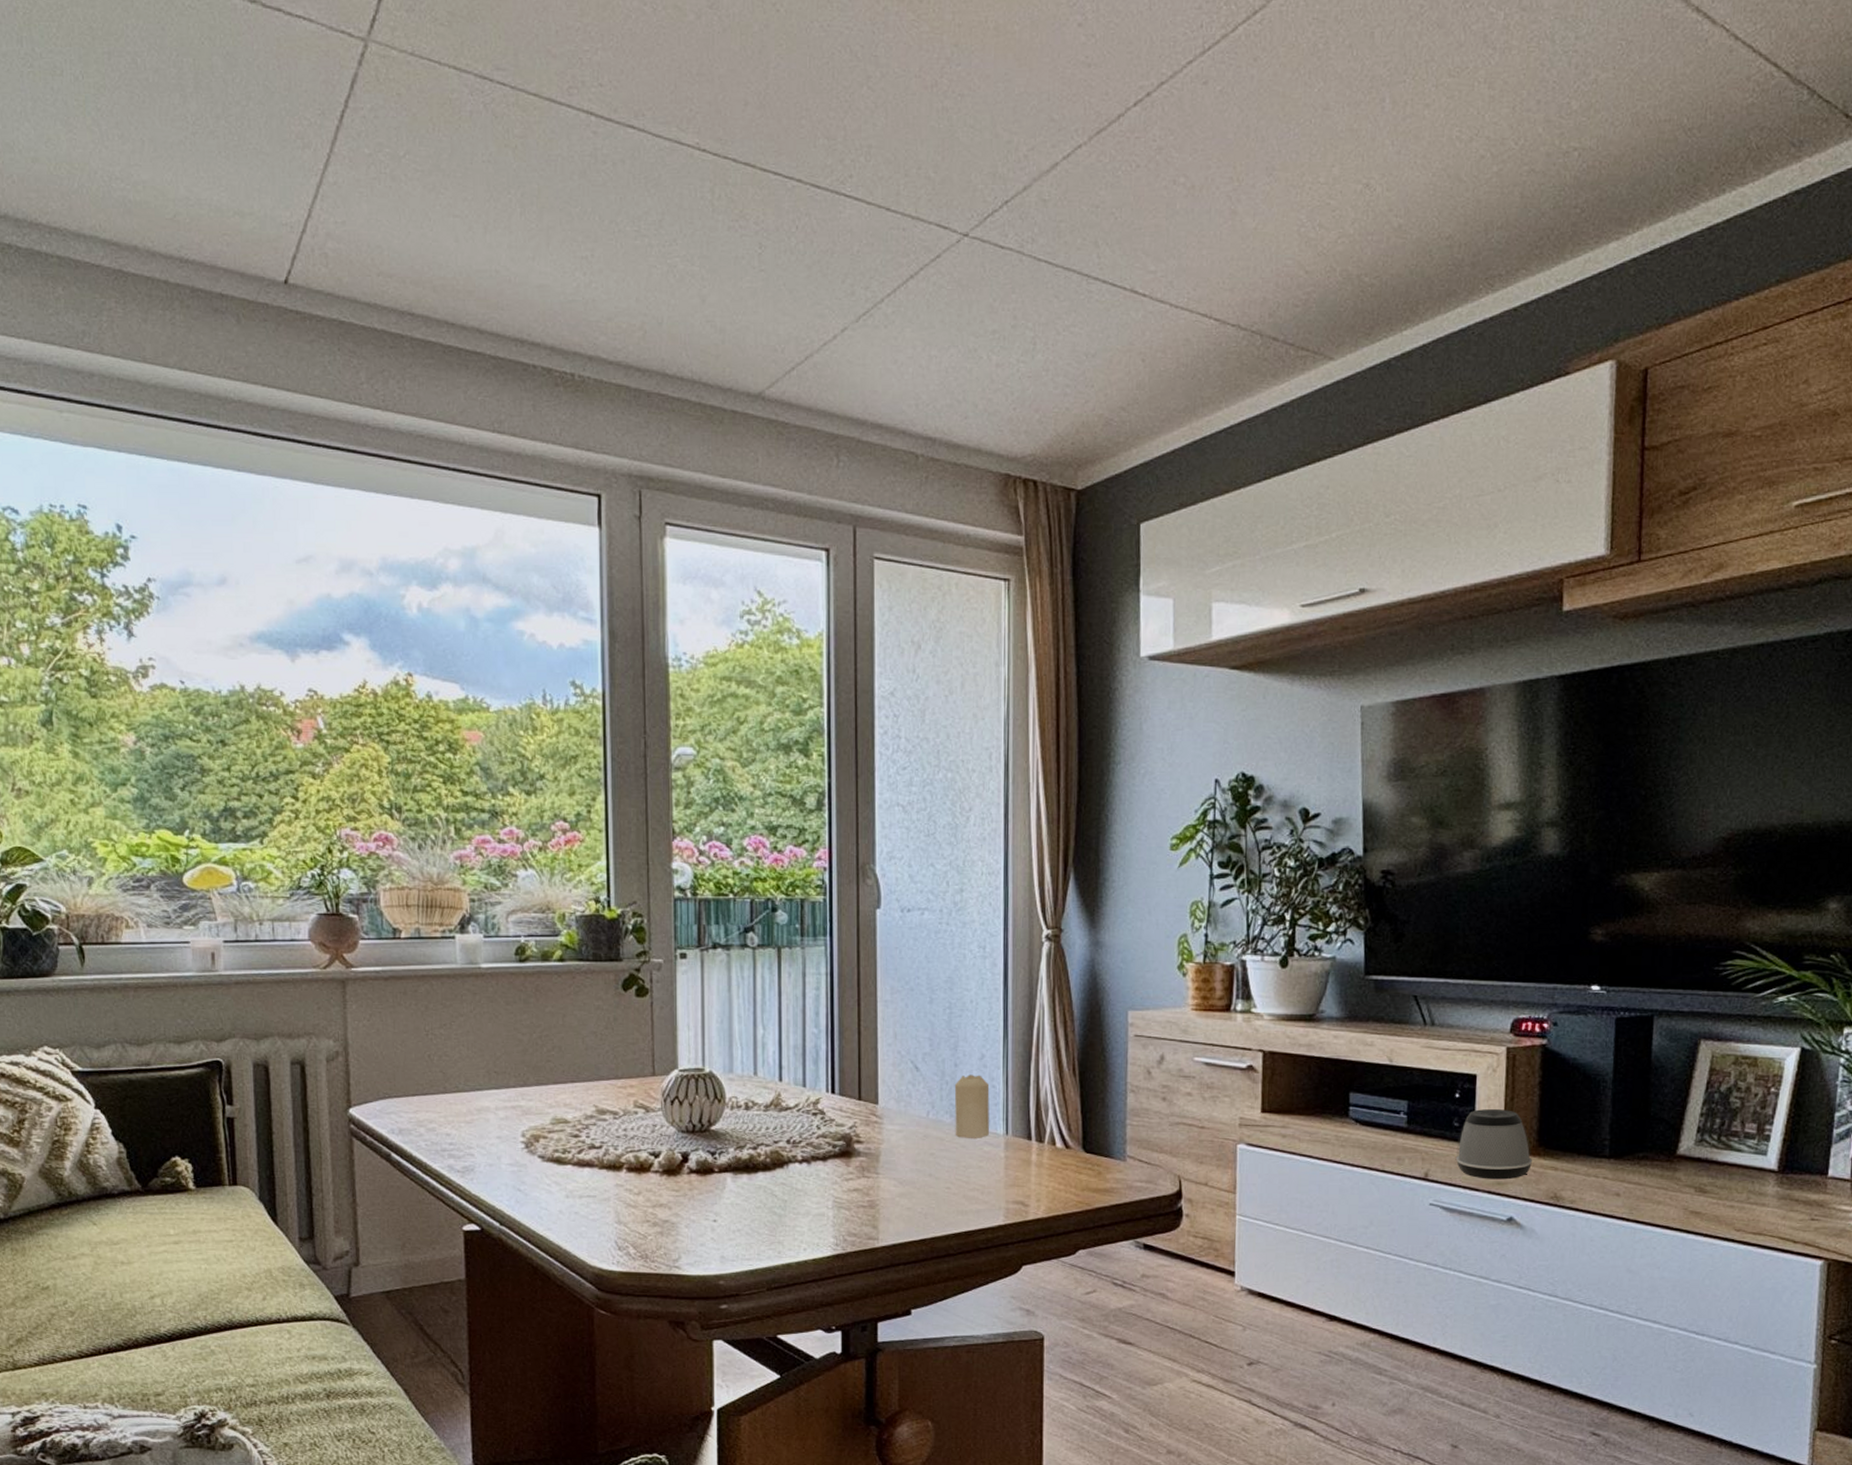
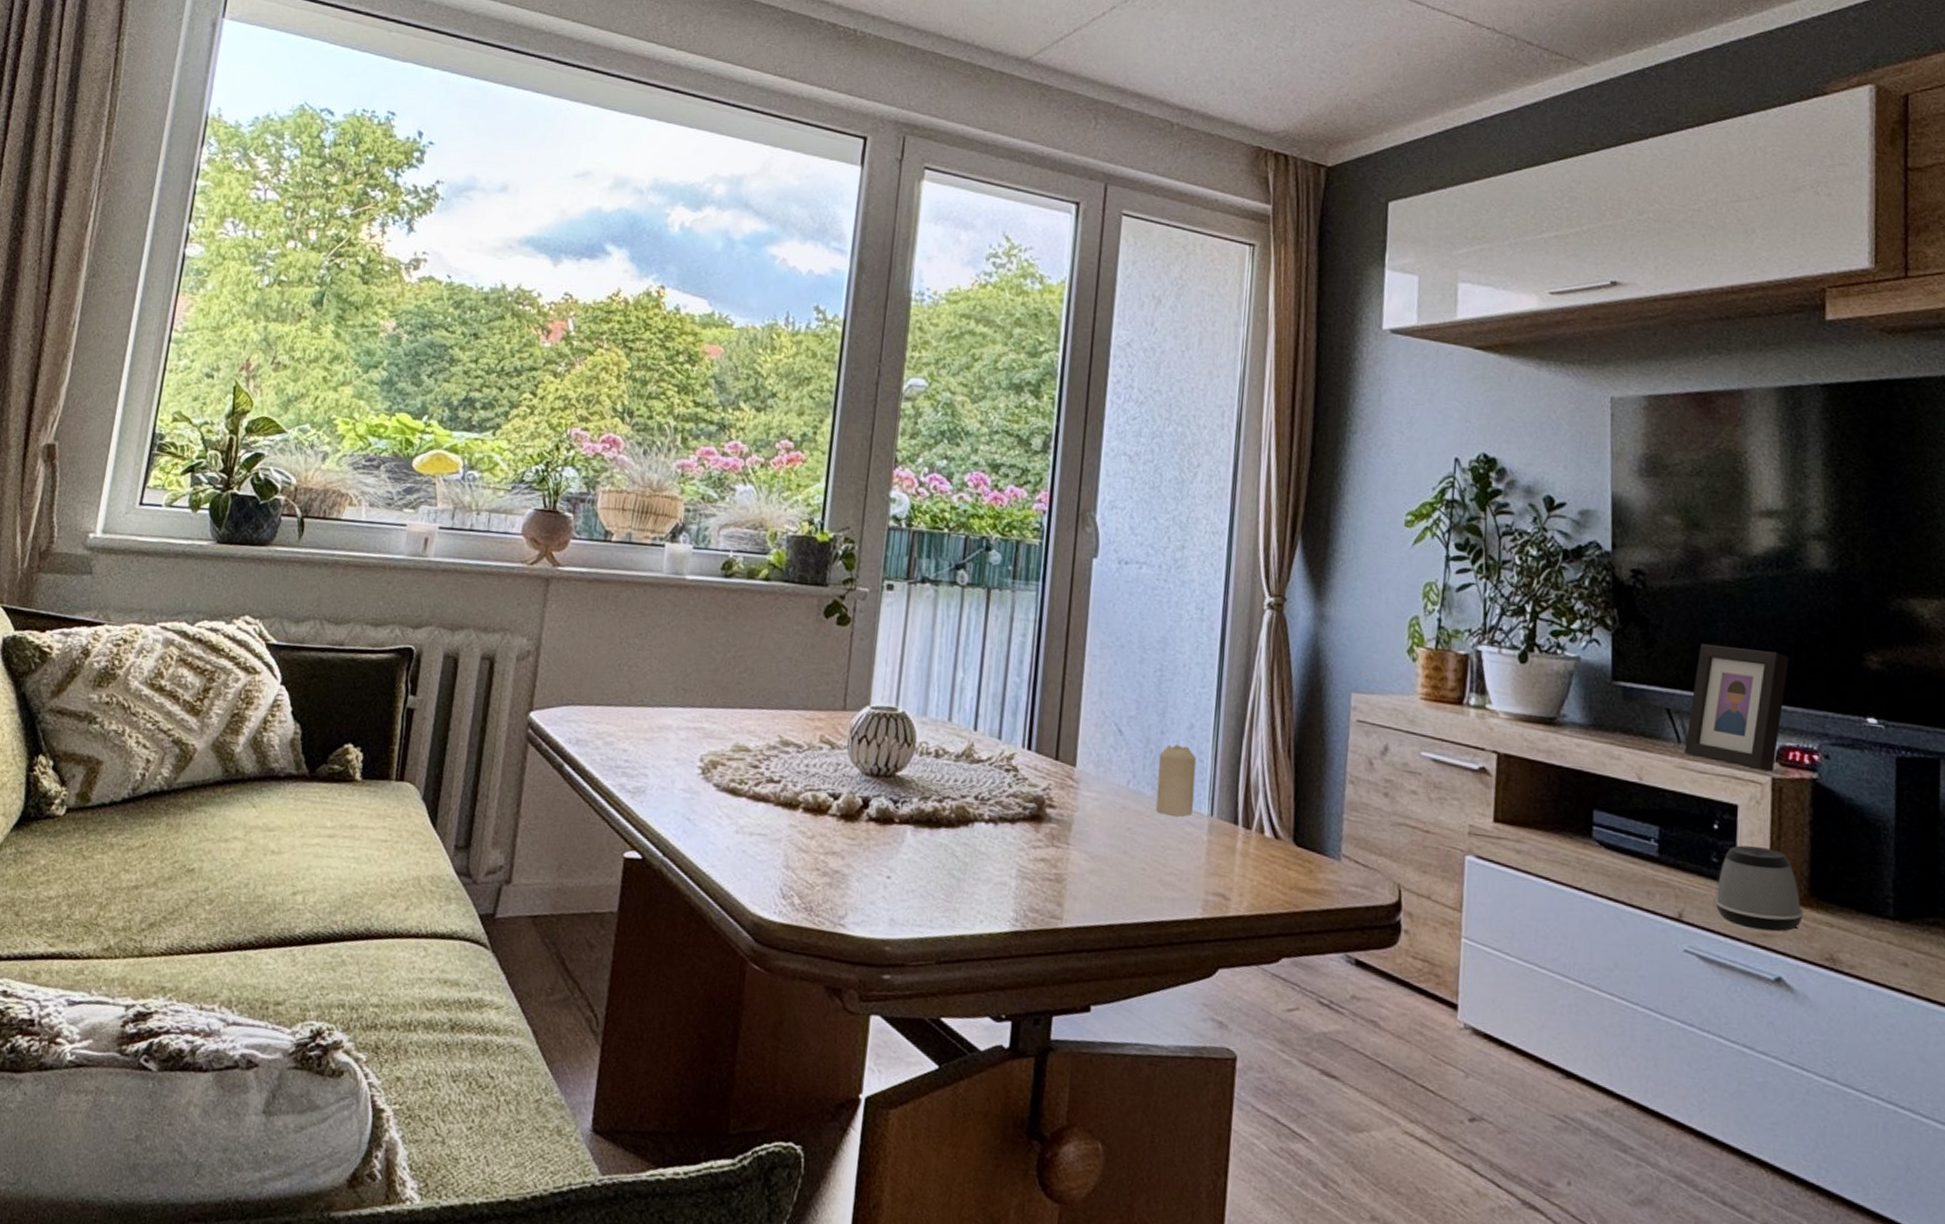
picture frame: none [1430,934,1524,1043] -> present [1685,644,1790,772]

